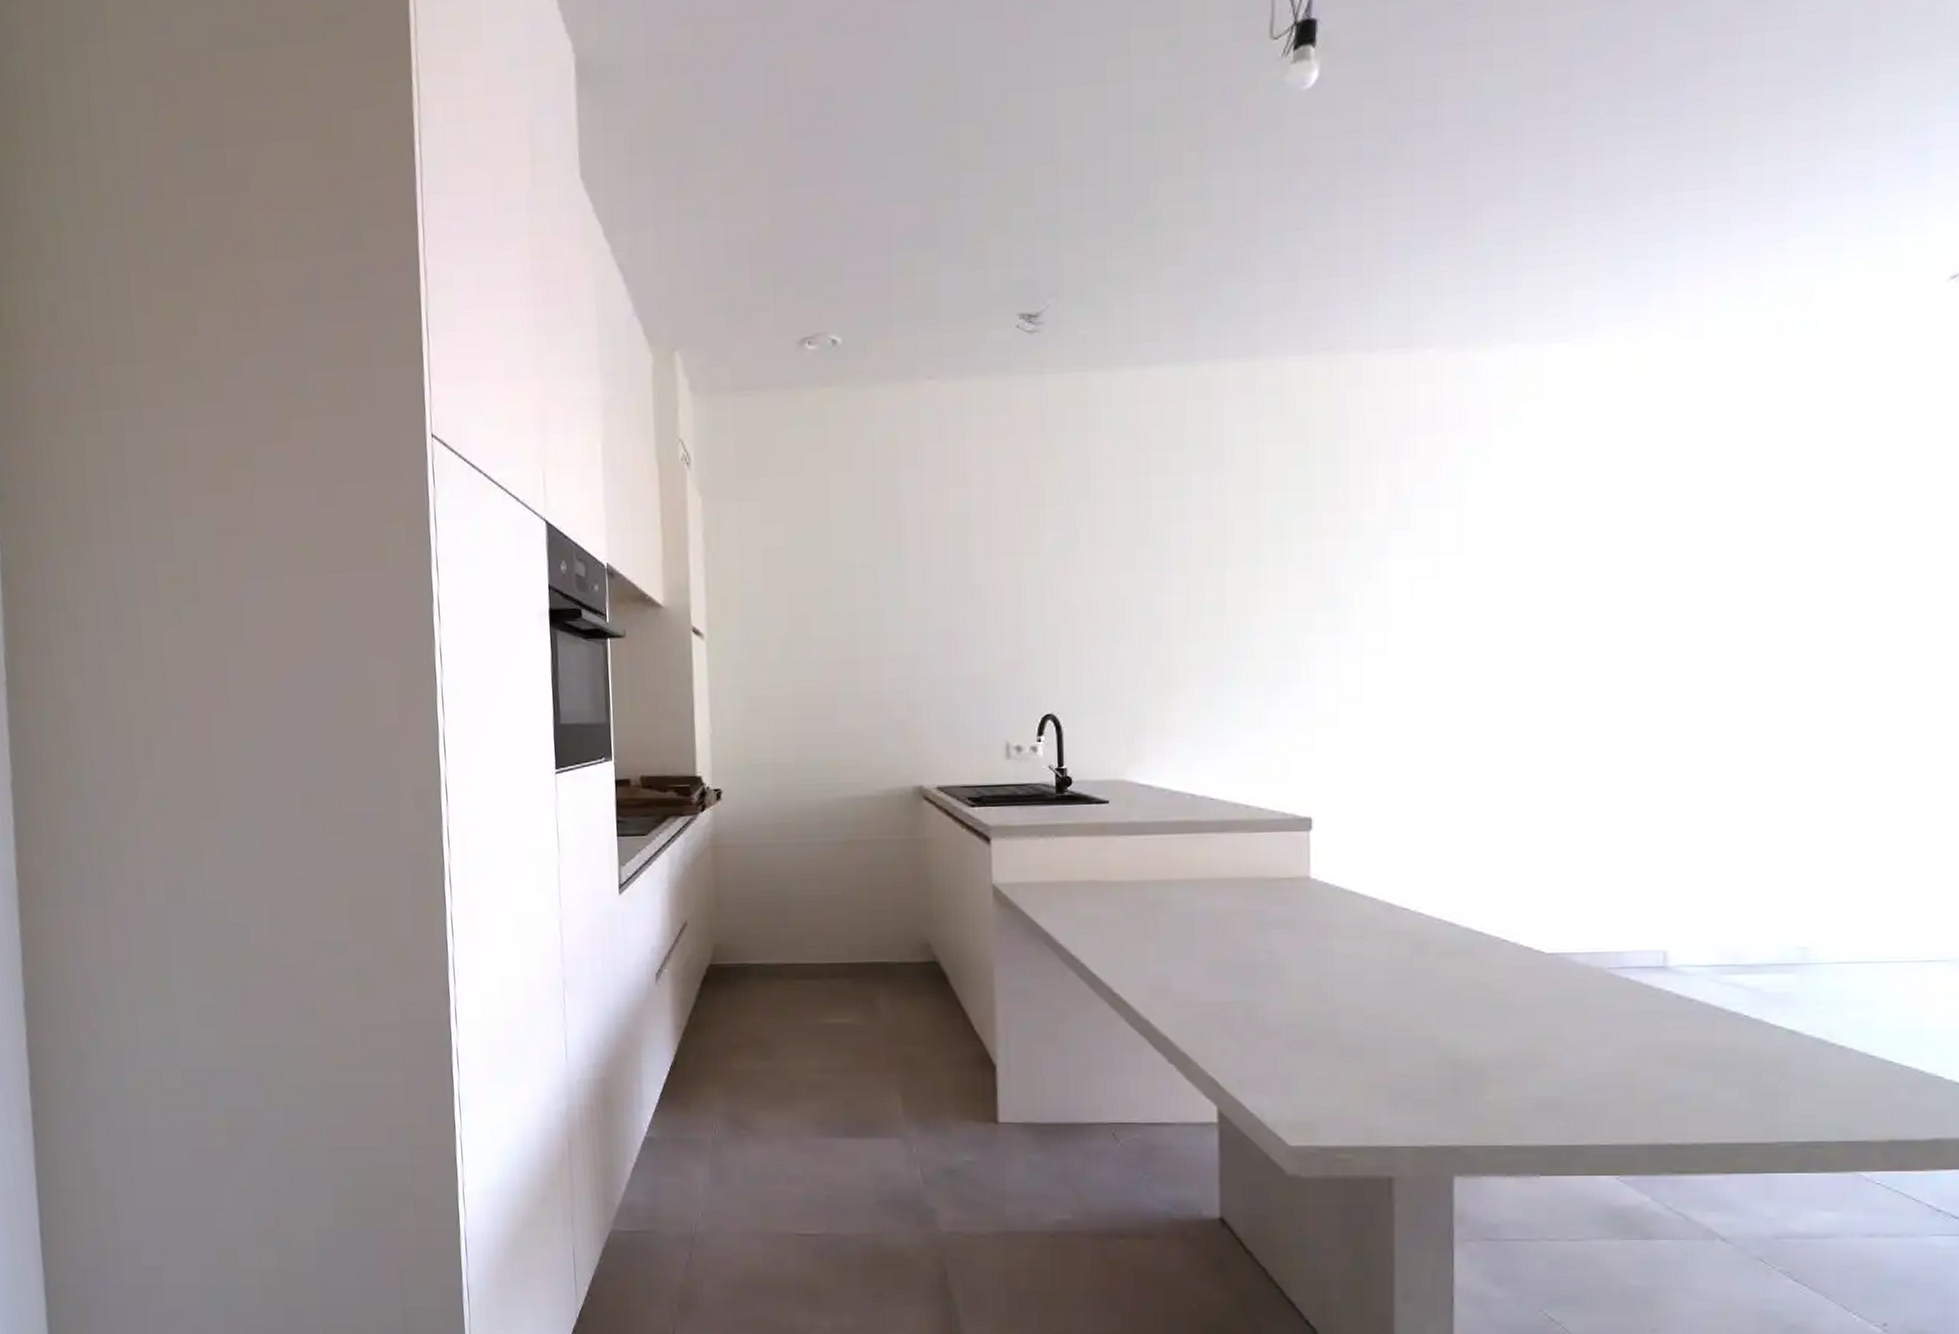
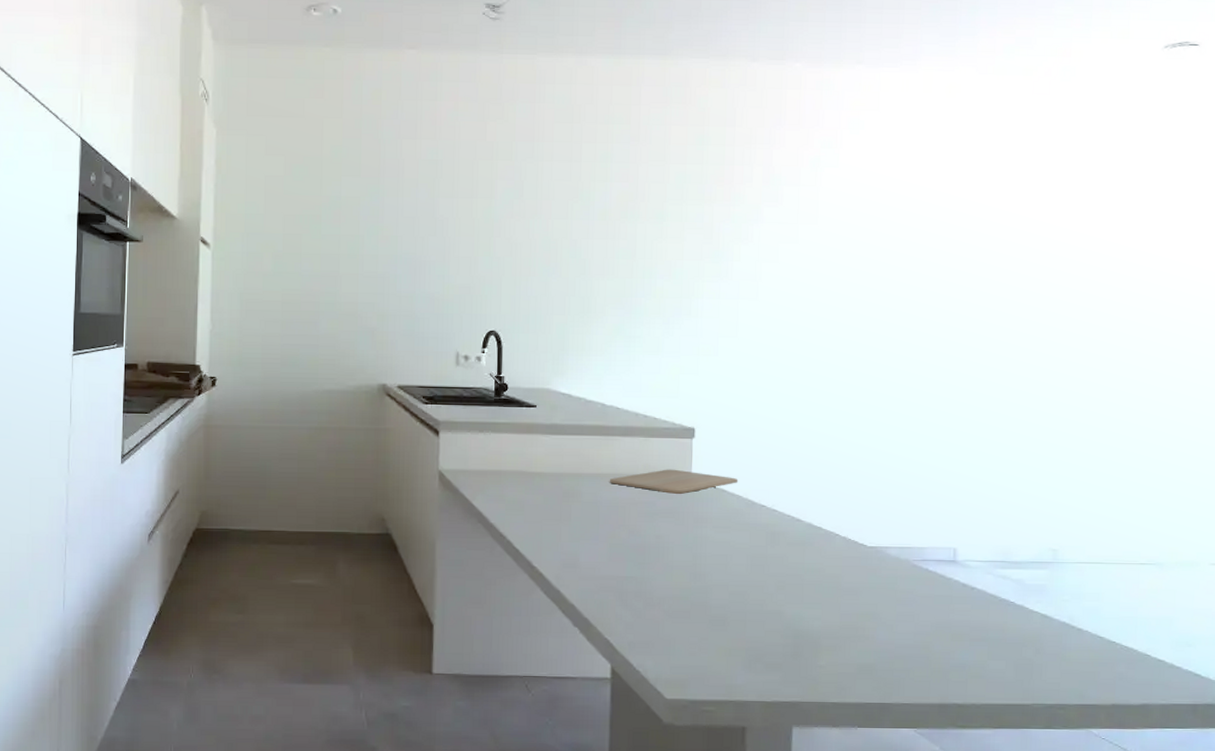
chopping board: none [1204,869,1371,899] -> present [609,469,739,494]

